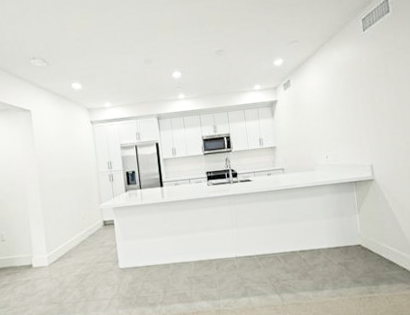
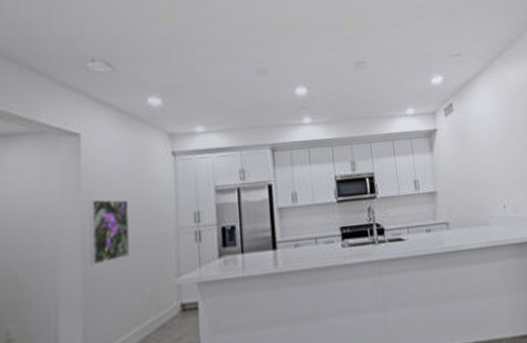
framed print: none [41,154,69,196] -> present [89,199,129,266]

